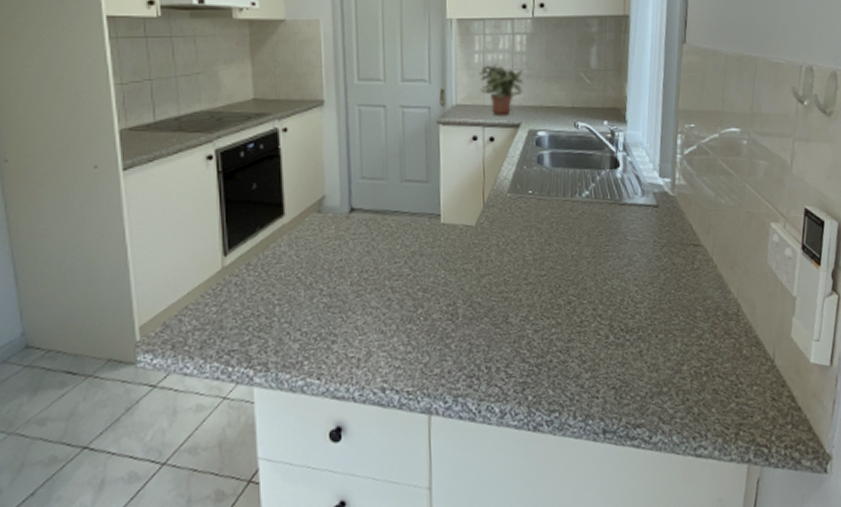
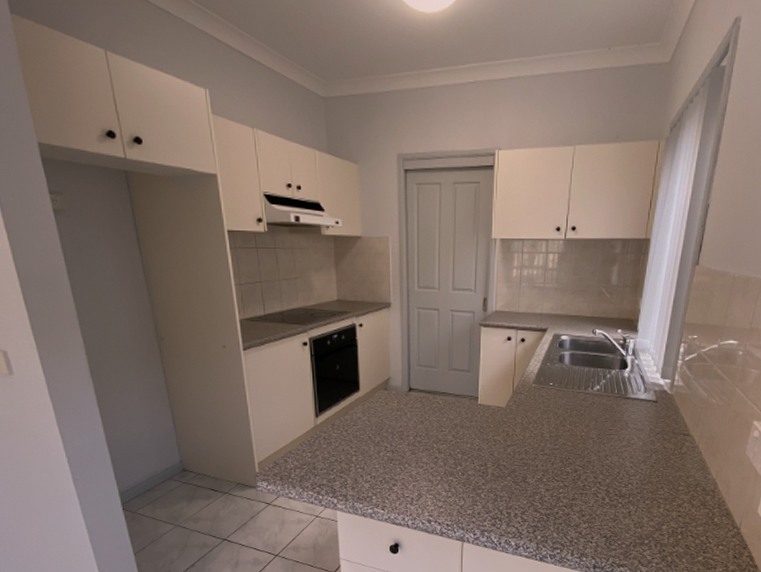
potted plant: present [479,64,523,117] -> none [516,278,553,323]

